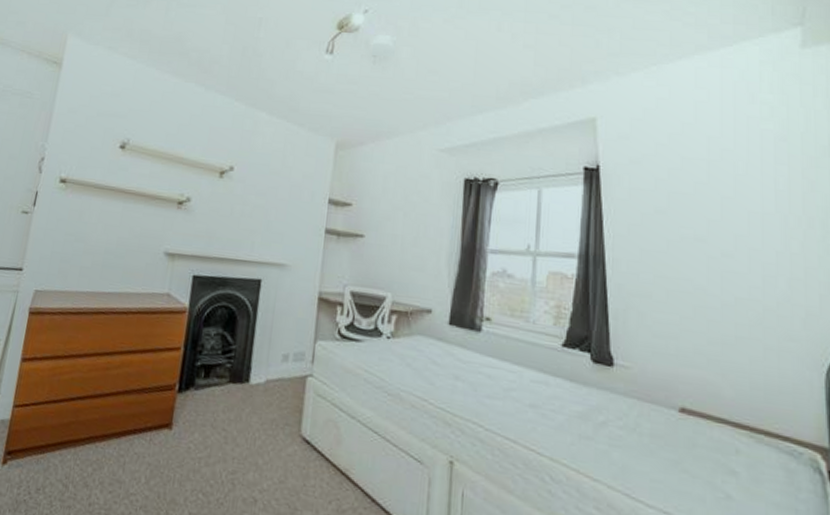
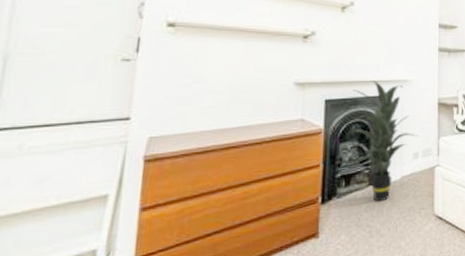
indoor plant: none [210,260,291,405] -> present [345,81,419,202]

